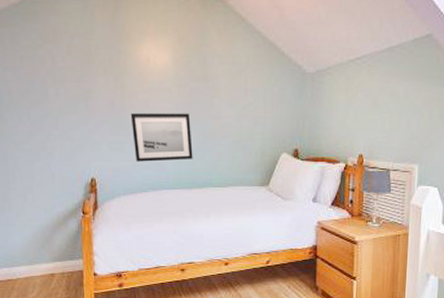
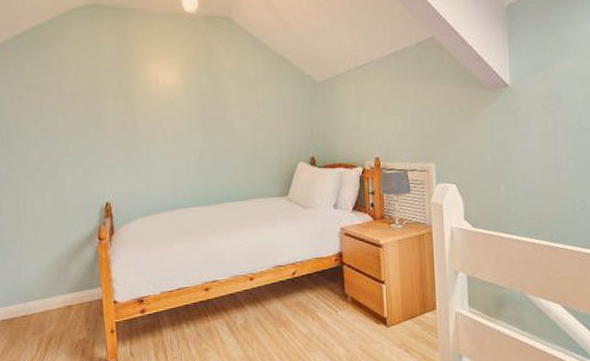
wall art: present [130,113,193,162] -> none [142,130,209,182]

